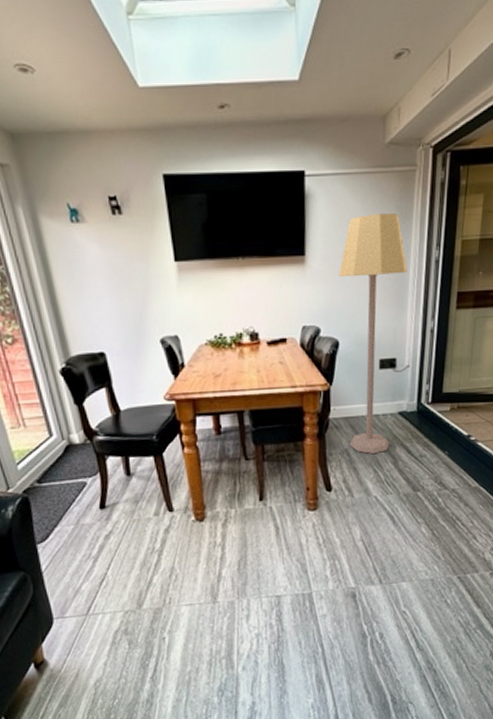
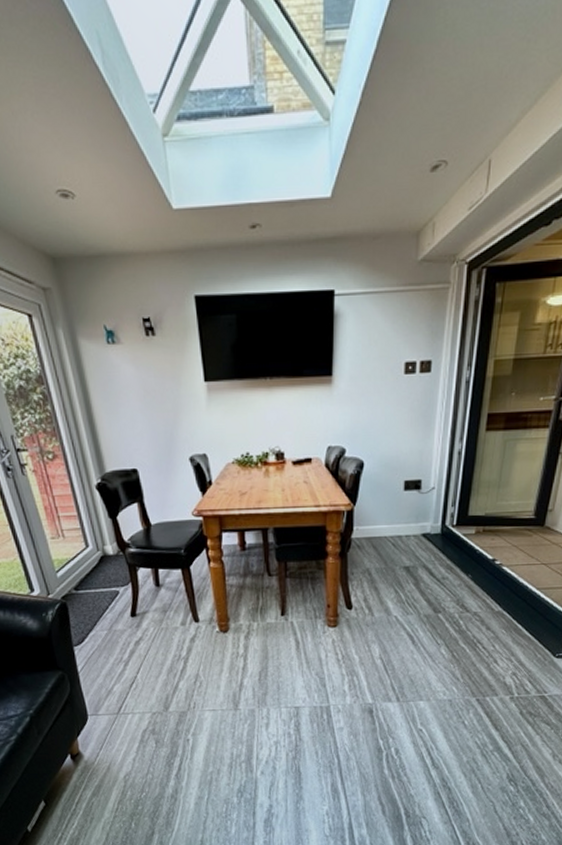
lamp: present [339,212,408,455] -> none [366,332,437,575]

